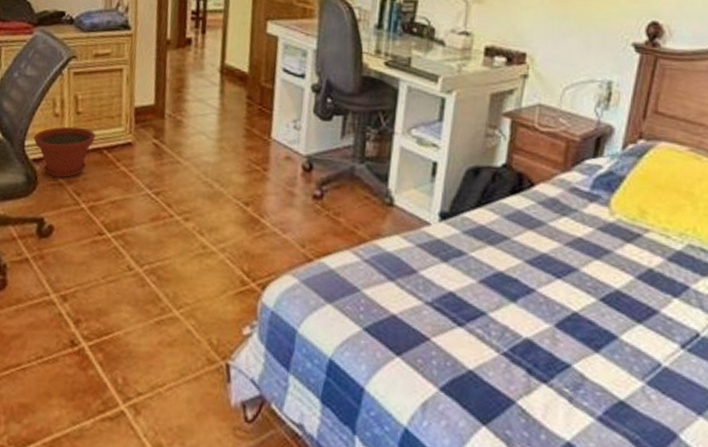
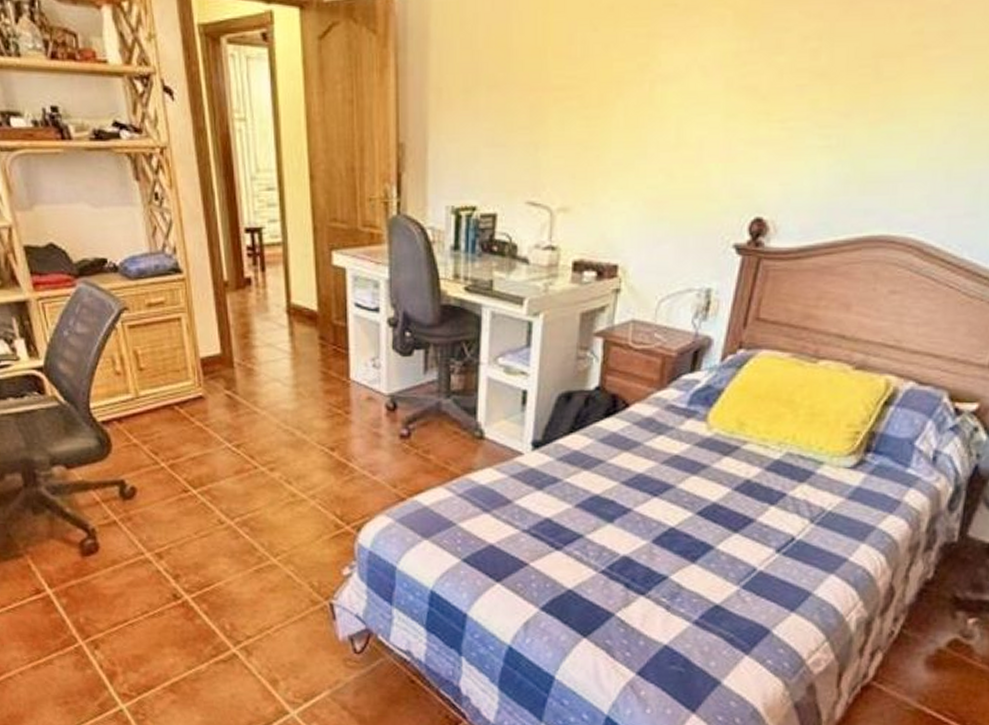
plant pot: present [33,126,96,178] -> none [98,384,164,438]

